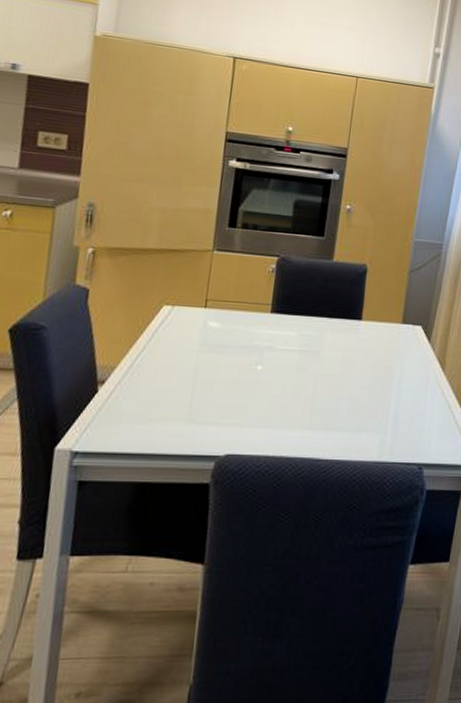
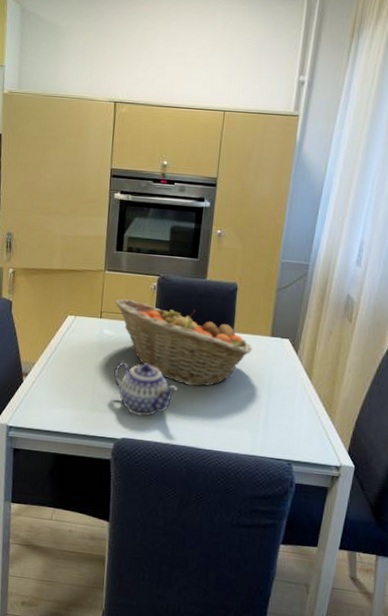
teapot: none [218,358,297,425] -> present [114,360,178,417]
fruit basket: none [223,284,382,386] -> present [114,299,253,387]

